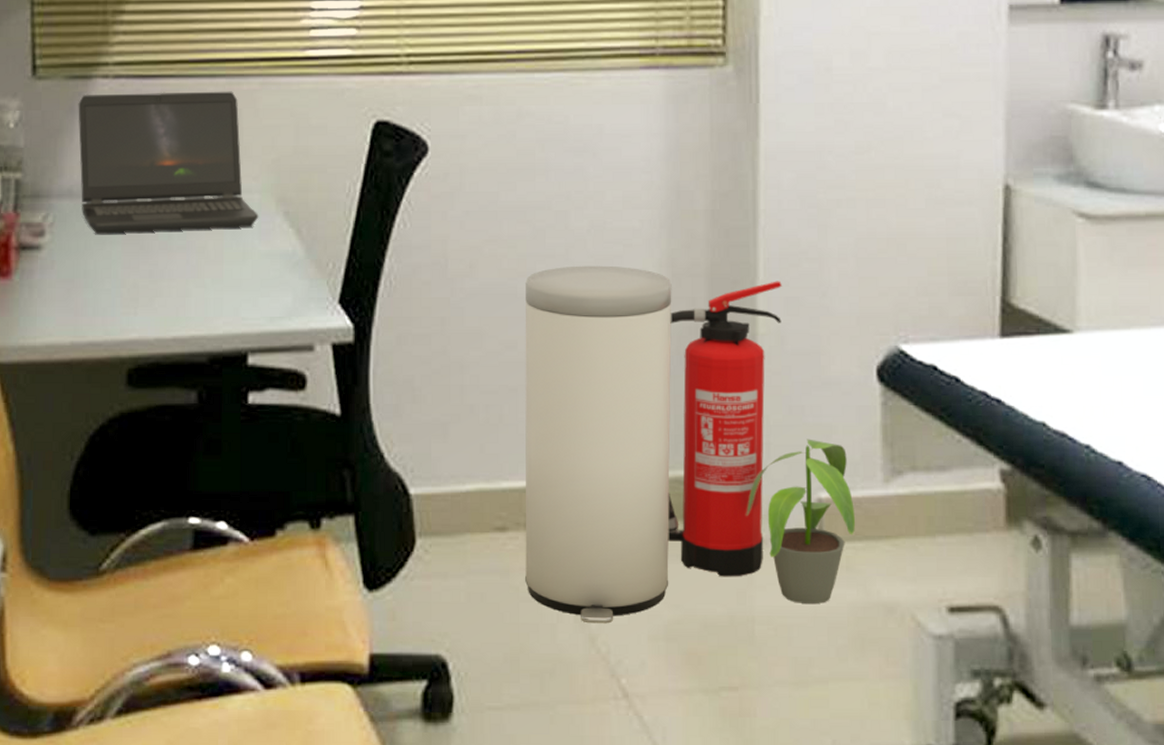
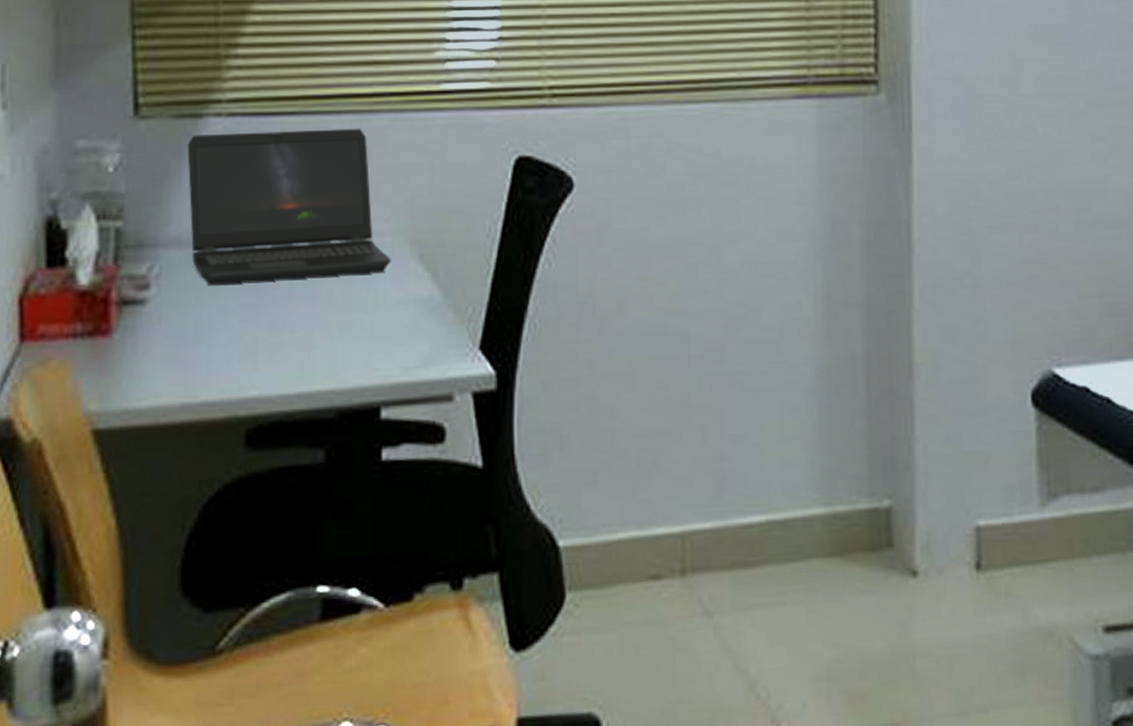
pedal bin: present [525,265,672,624] -> none [677,300,829,669]
fire extinguisher: present [667,281,782,577] -> none [826,309,938,612]
potted plant: present [746,439,856,604] -> none [905,467,1014,633]

